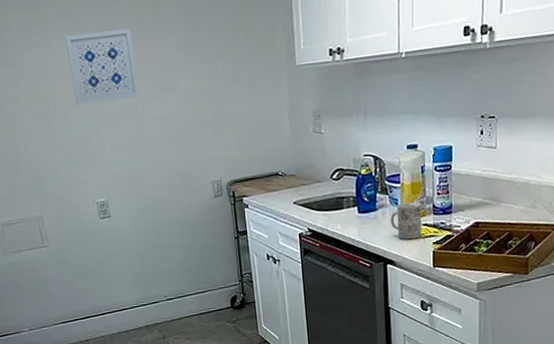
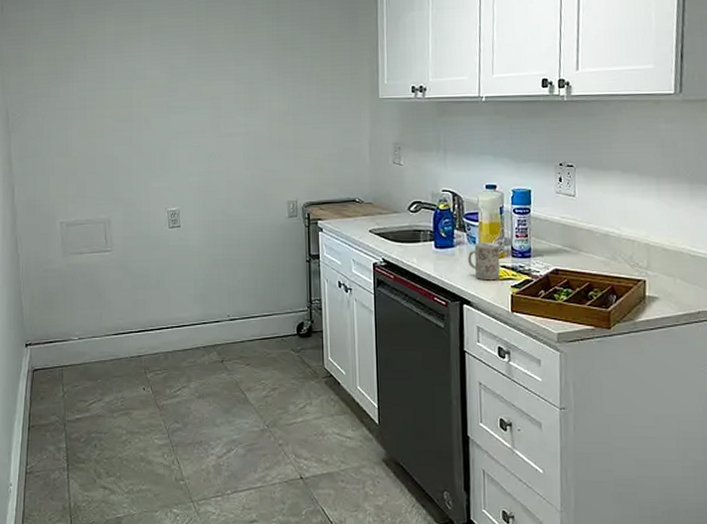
wall art: present [65,28,140,105] -> none [156,48,223,114]

